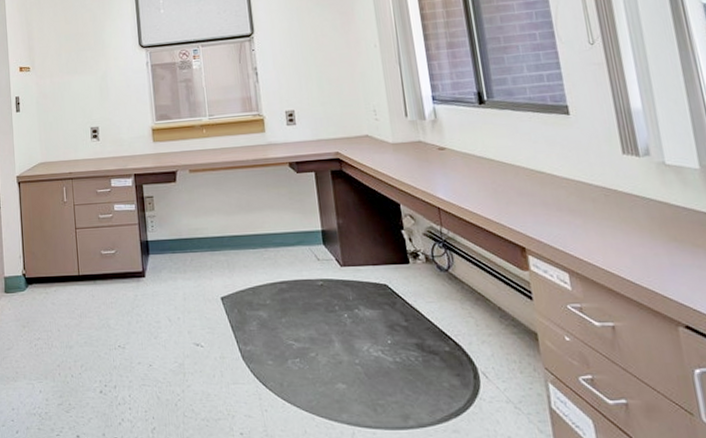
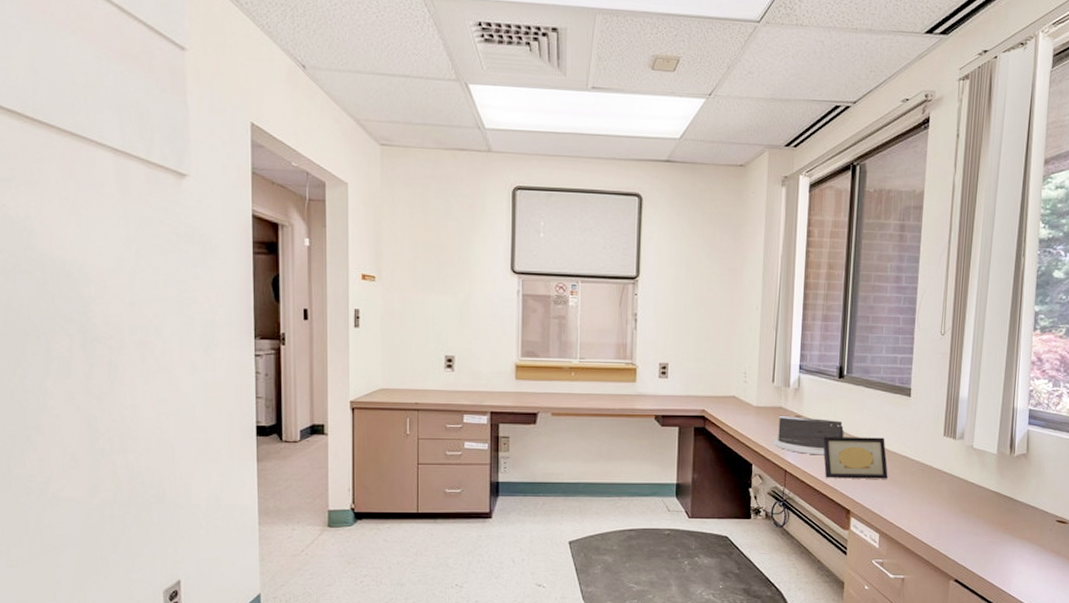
desk organizer: none [417,149,500,189] -> present [773,415,845,455]
picture frame: none [474,162,564,213] -> present [822,436,888,479]

